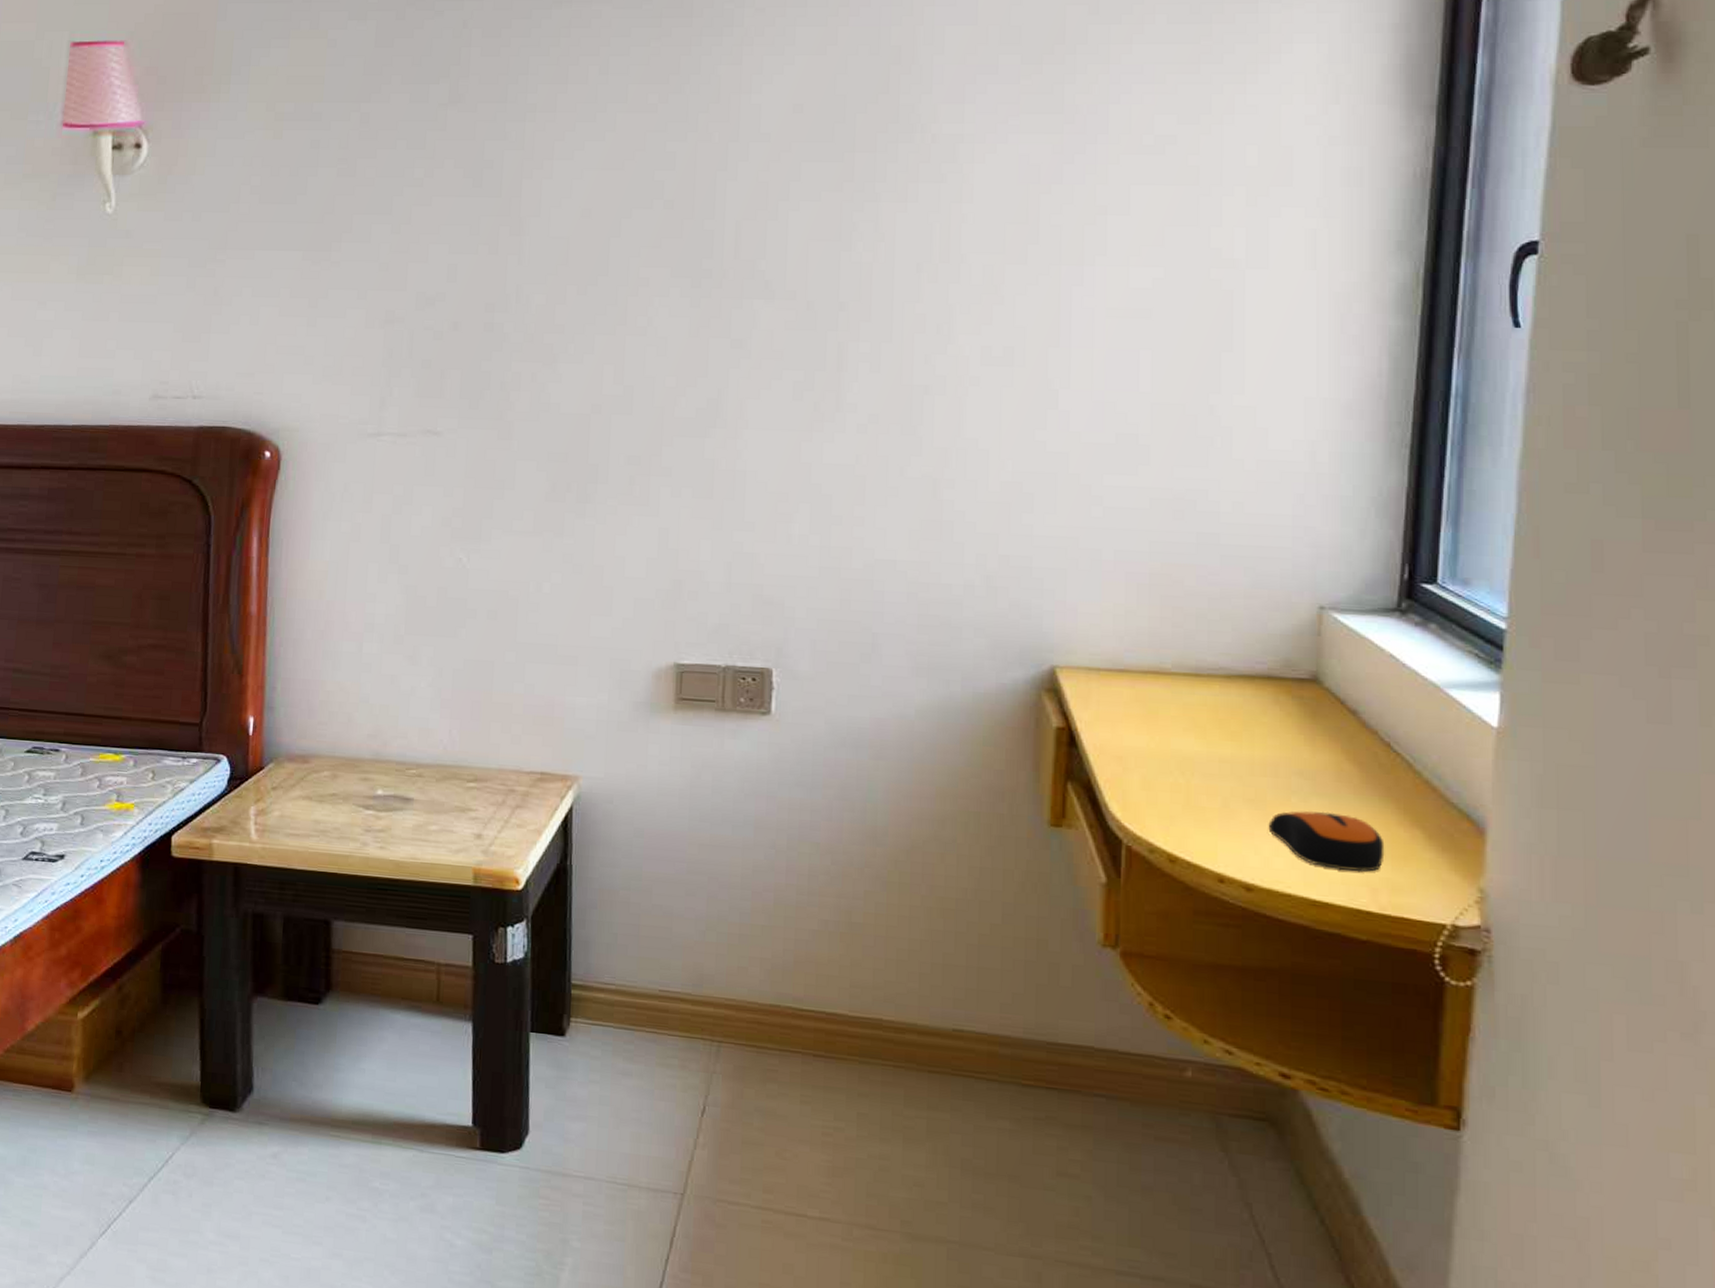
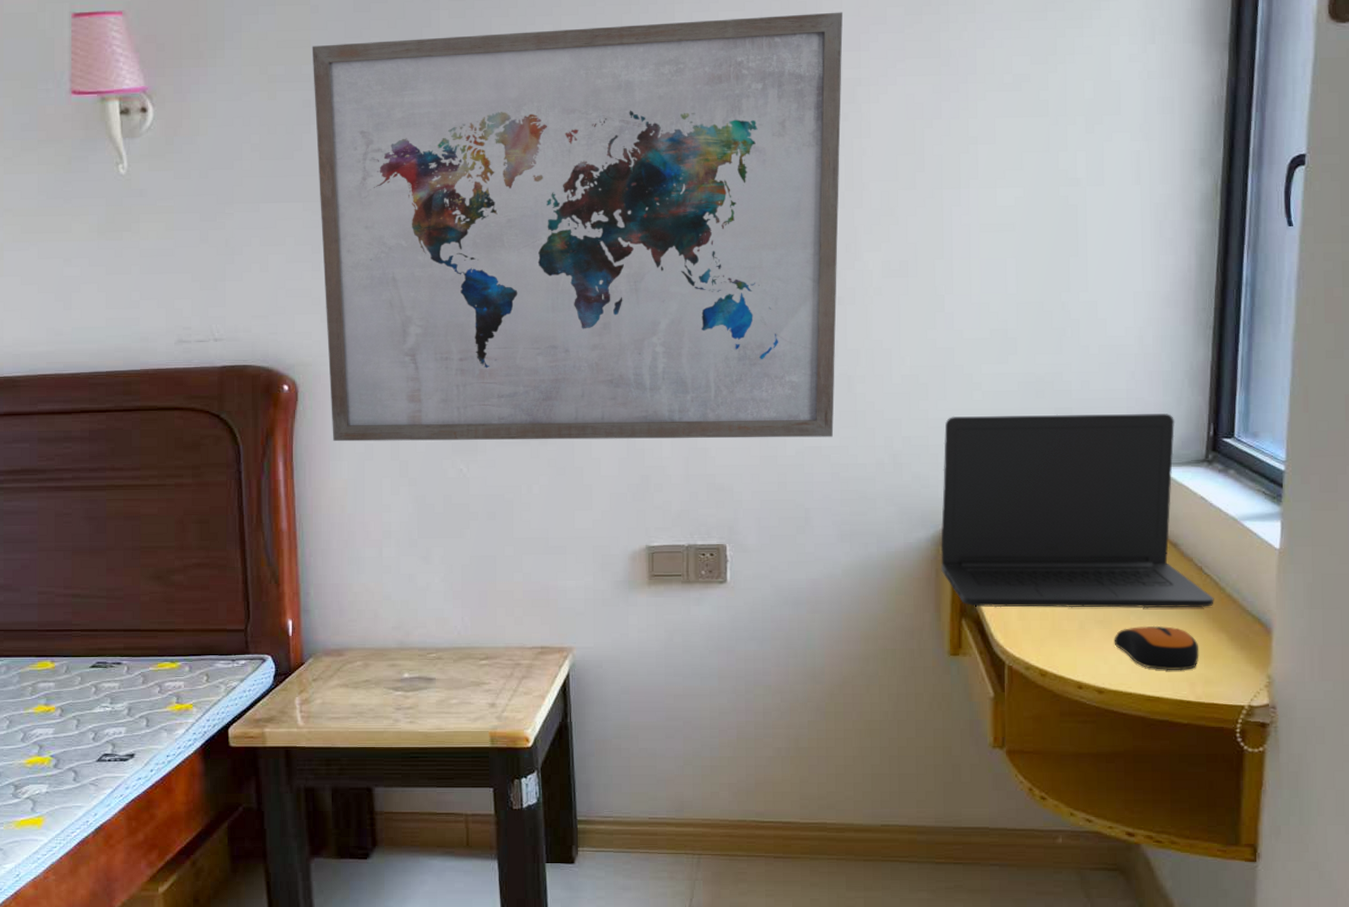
wall art: none [316,59,944,550] -> present [312,12,843,442]
laptop: none [1042,535,1406,794] -> present [941,414,1214,609]

